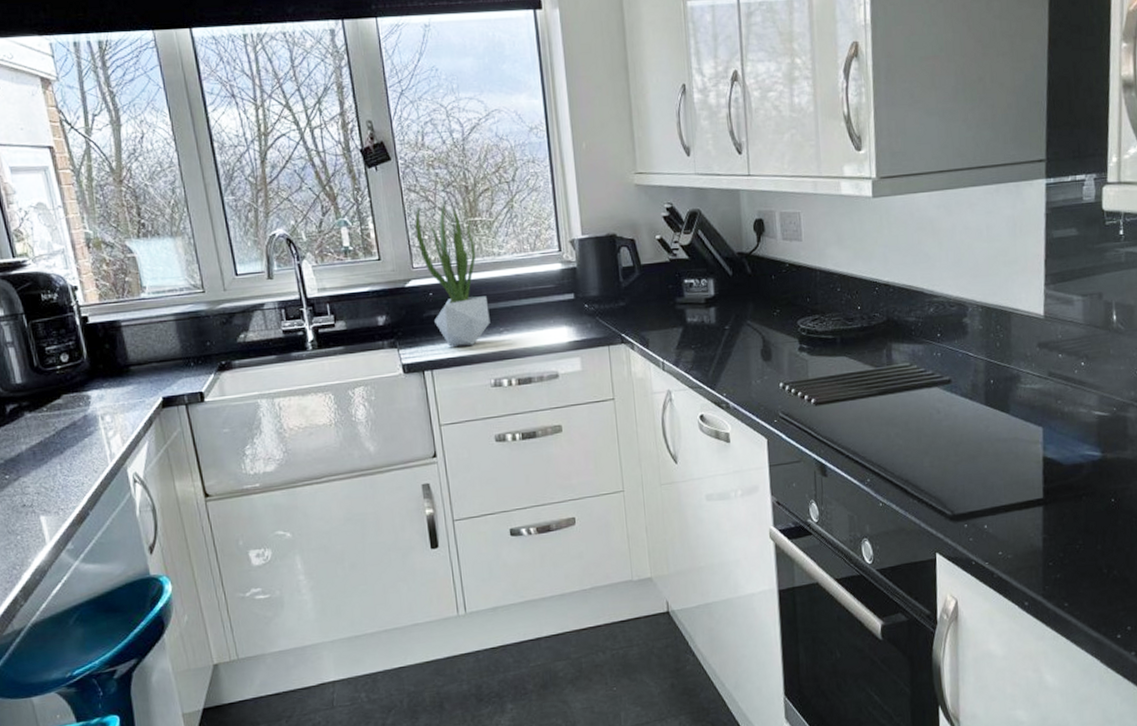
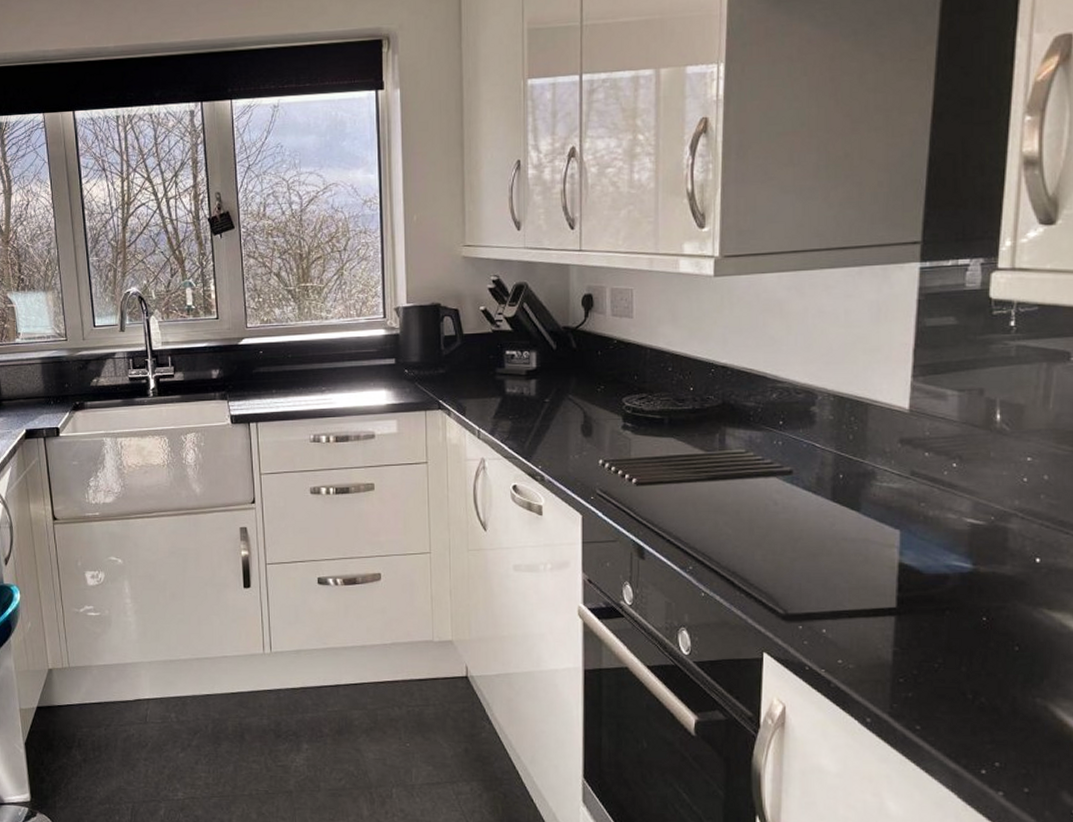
potted plant: present [415,205,490,347] -> none [252,270,314,402]

